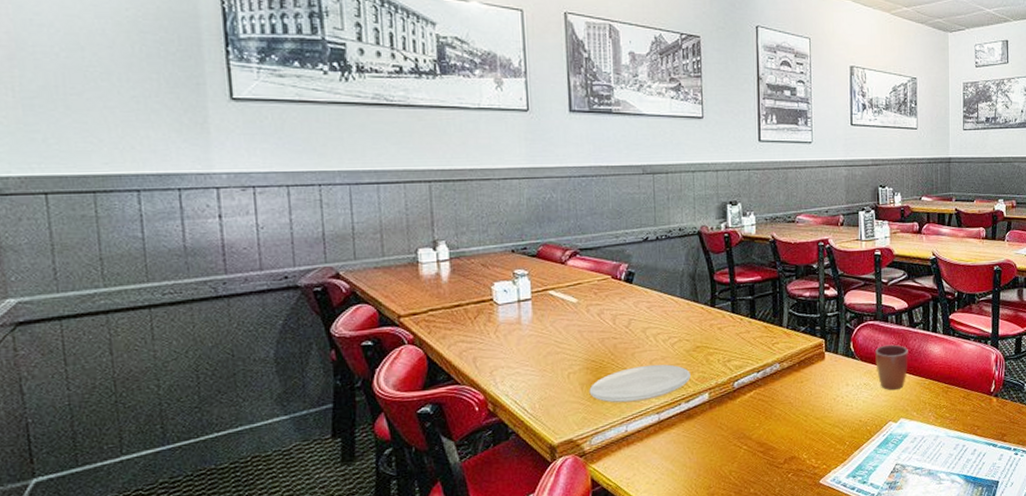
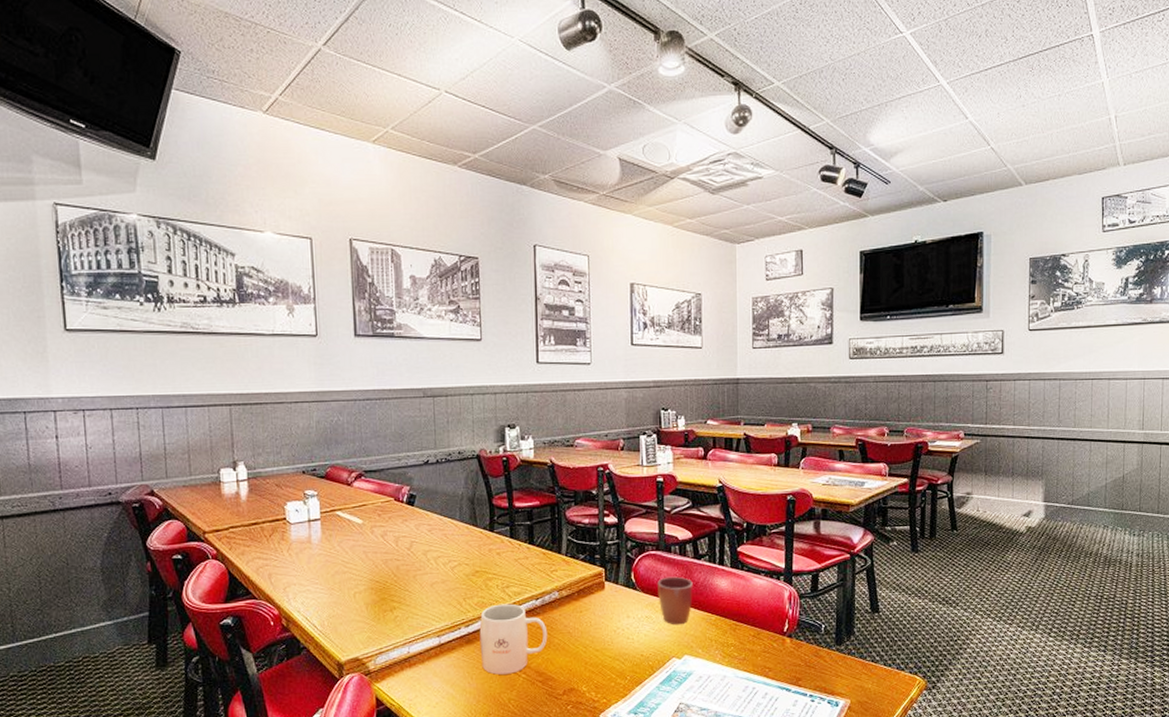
plate: present [589,364,691,404] -> none [373,587,470,625]
mug: none [700,377,769,448] -> present [479,603,548,675]

